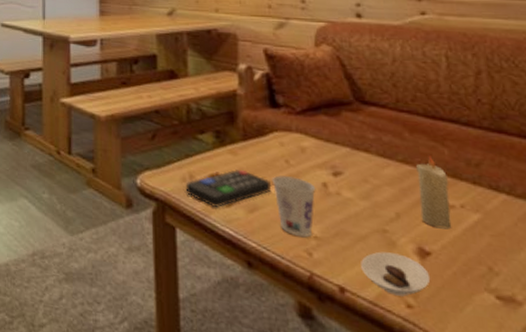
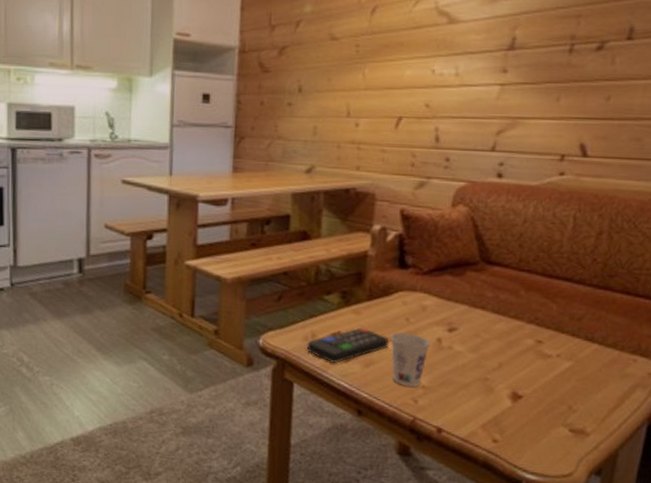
saucer: present [361,251,431,297] -> none [459,397,518,433]
candle: present [416,155,452,230] -> none [520,311,551,376]

